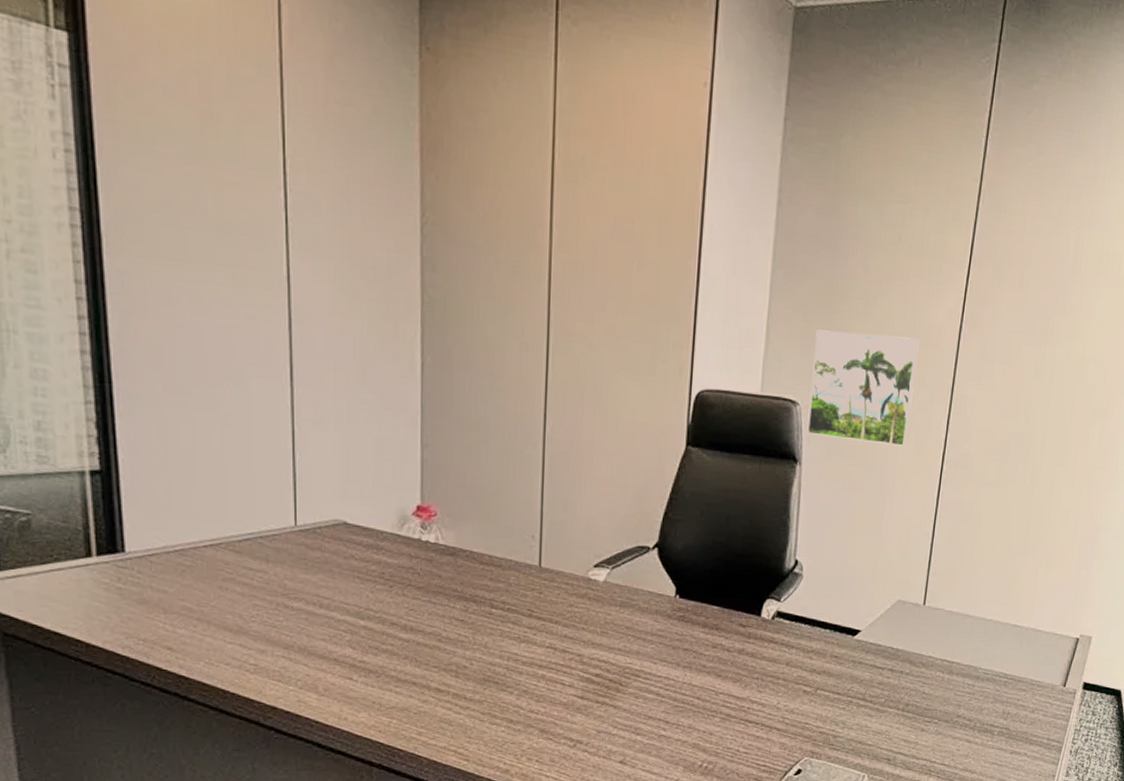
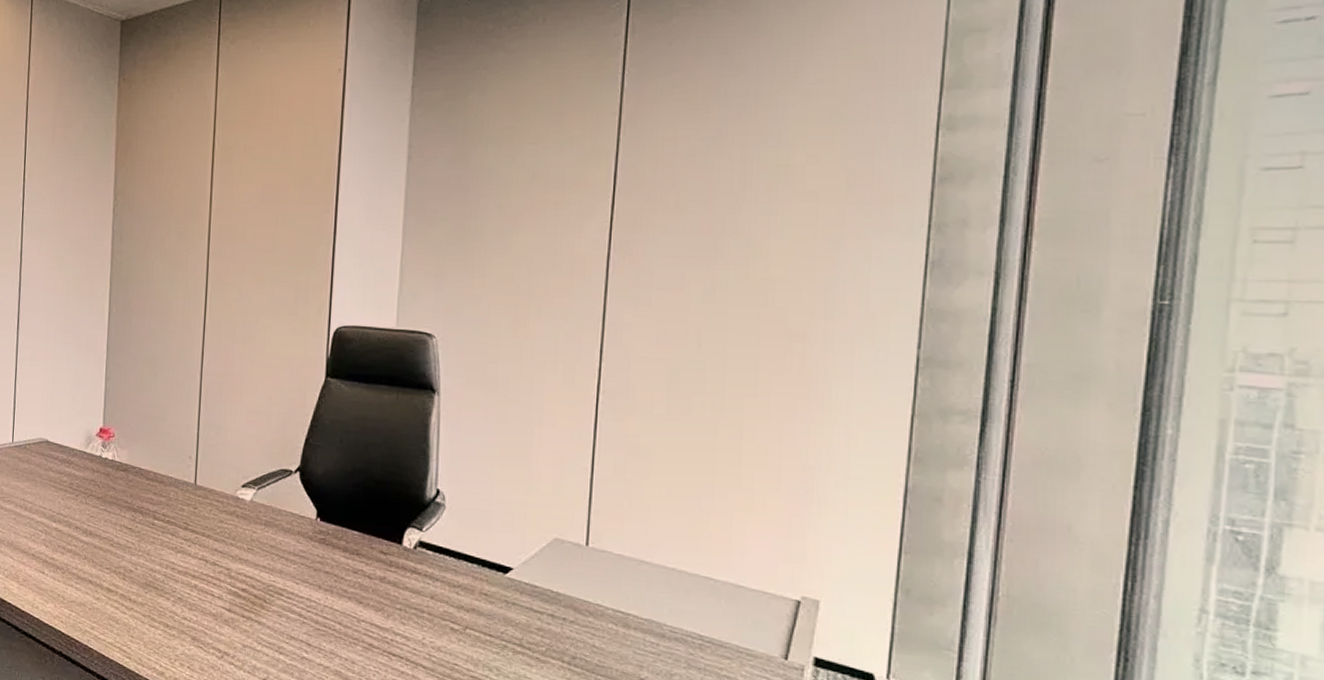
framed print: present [807,329,919,447] -> none [444,266,562,377]

